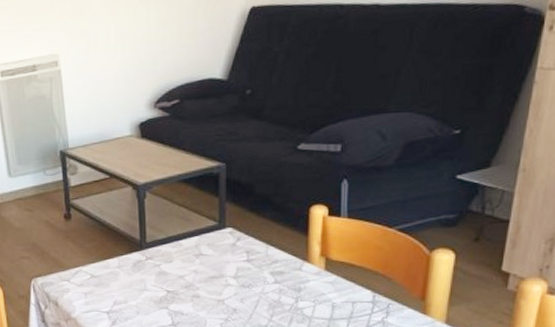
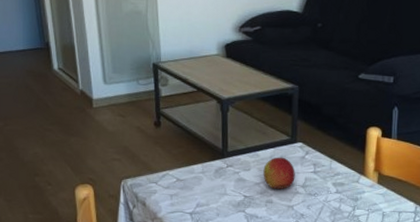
apple: none [187,245,225,283] -> present [263,157,295,190]

